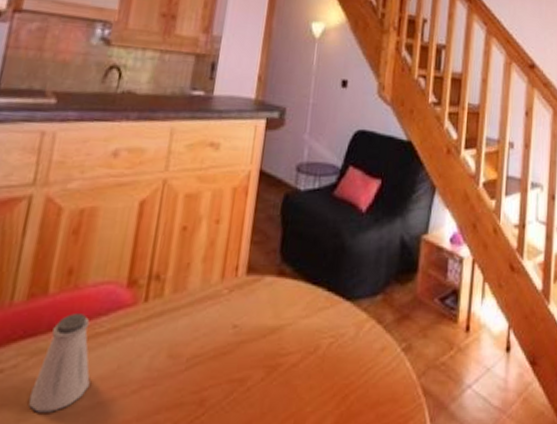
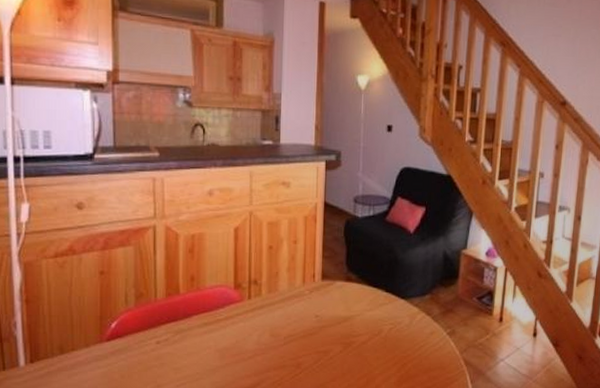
saltshaker: present [28,313,90,413] -> none [180,307,219,369]

